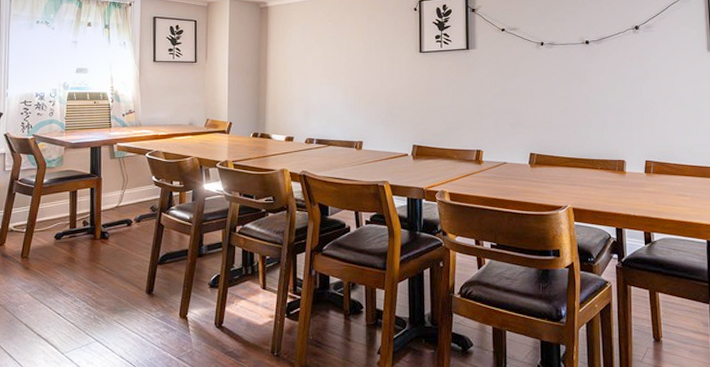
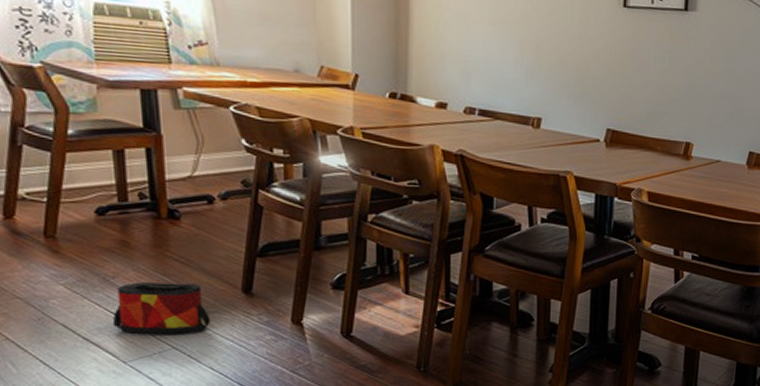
bag: none [57,288,123,330] -> present [112,282,211,334]

